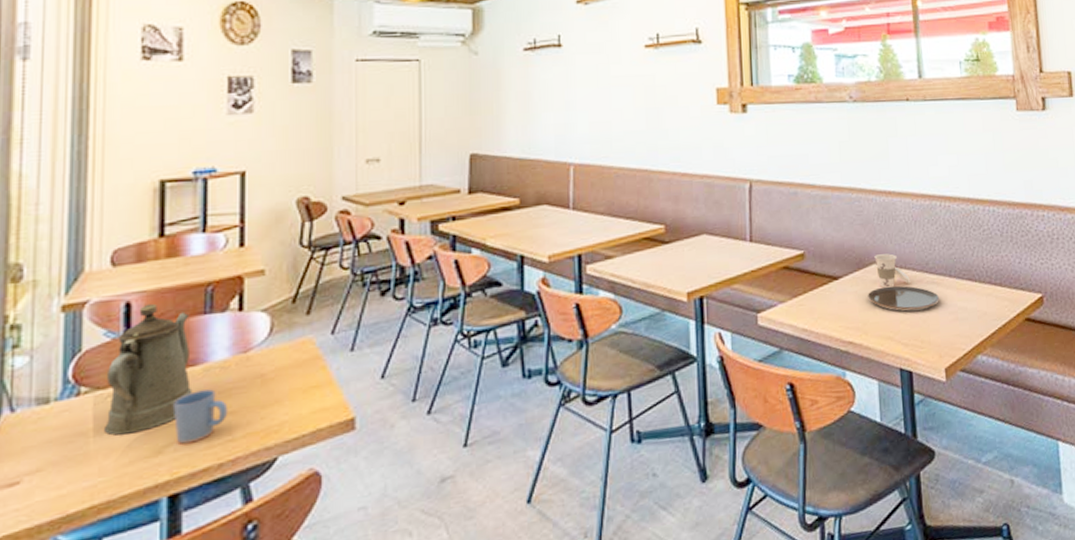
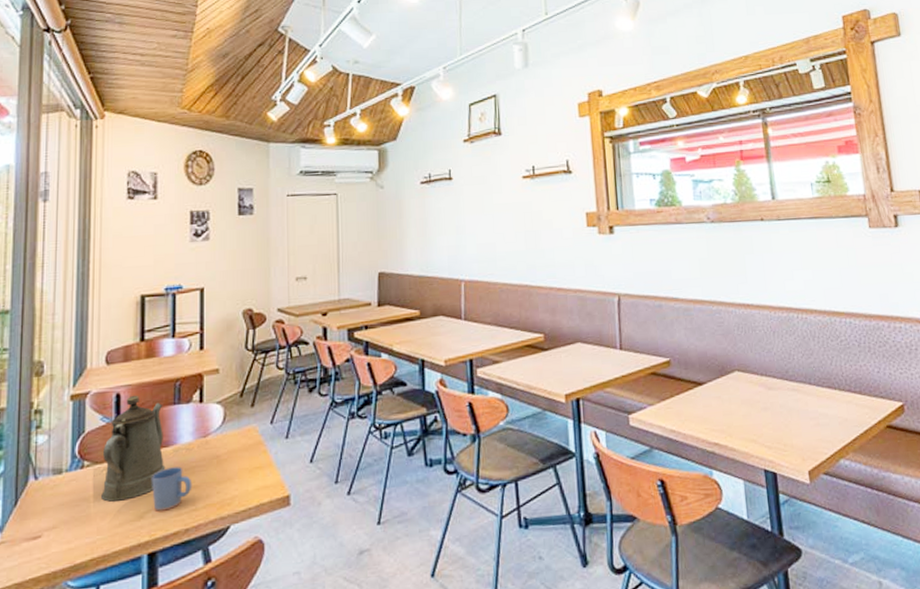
plate: present [868,285,939,311] -> none [731,391,800,416]
cup: present [874,253,911,288] -> none [736,362,772,394]

